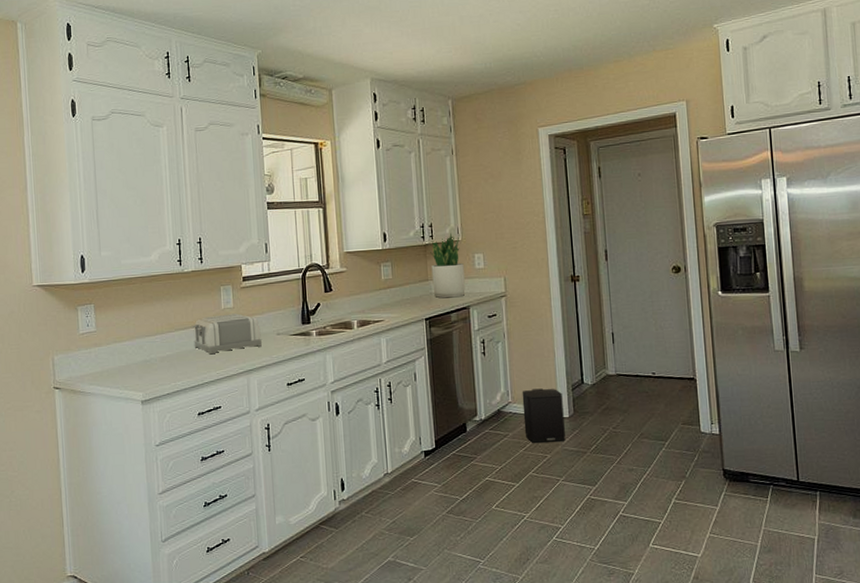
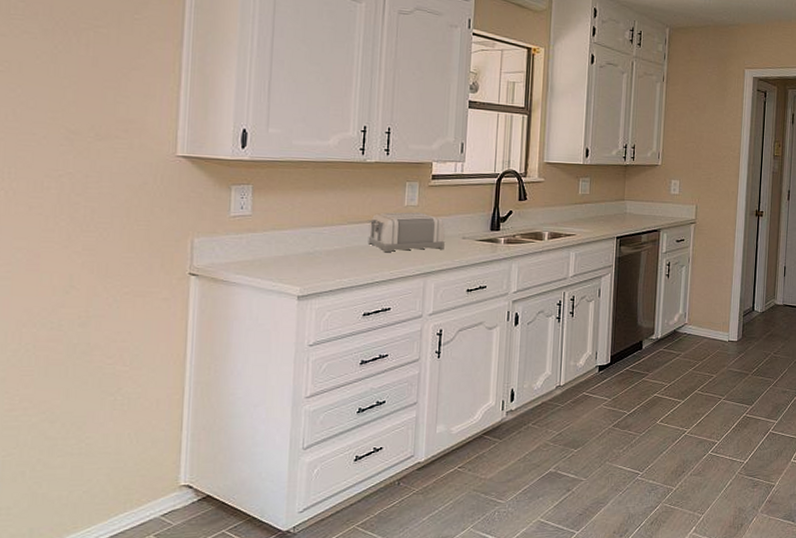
planter: present [429,232,465,299] -> none [628,156,661,220]
pedal bin: present [522,388,565,443] -> none [696,313,734,363]

